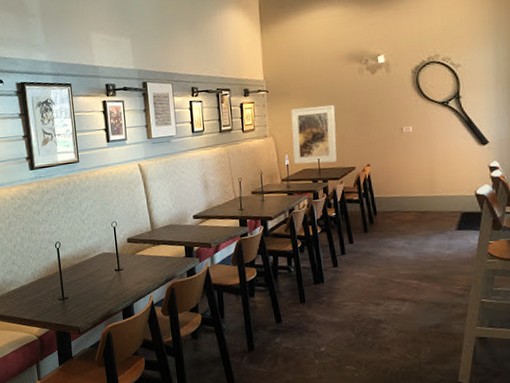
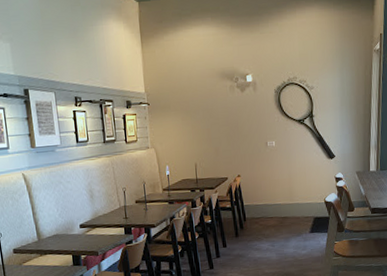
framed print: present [291,105,337,165] -> none [170,120,212,175]

